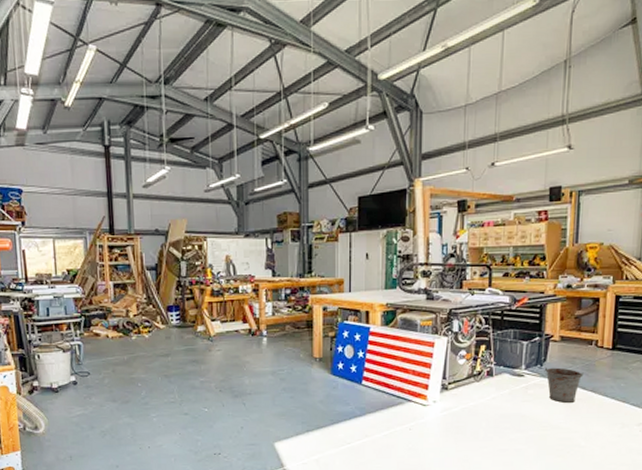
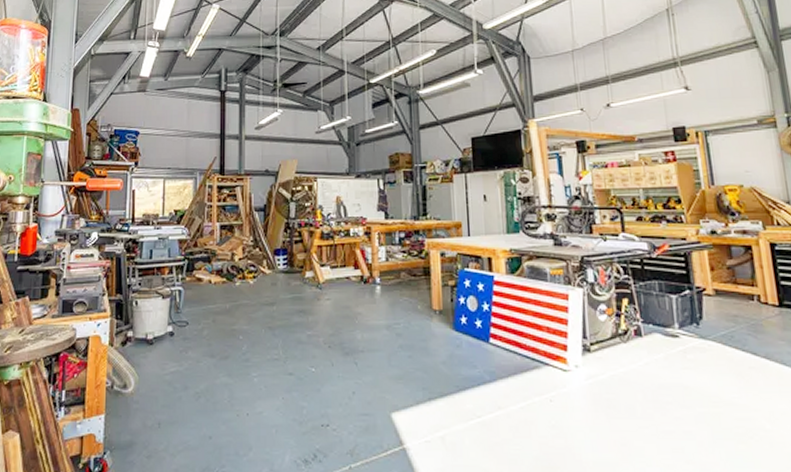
bucket: present [544,367,584,403] -> none [702,327,751,372]

